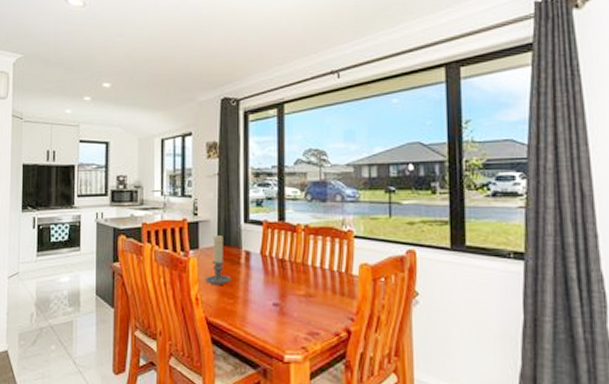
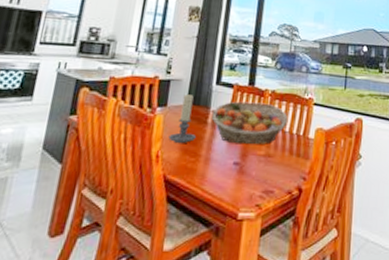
fruit basket: none [244,239,327,285] -> present [211,101,289,145]

